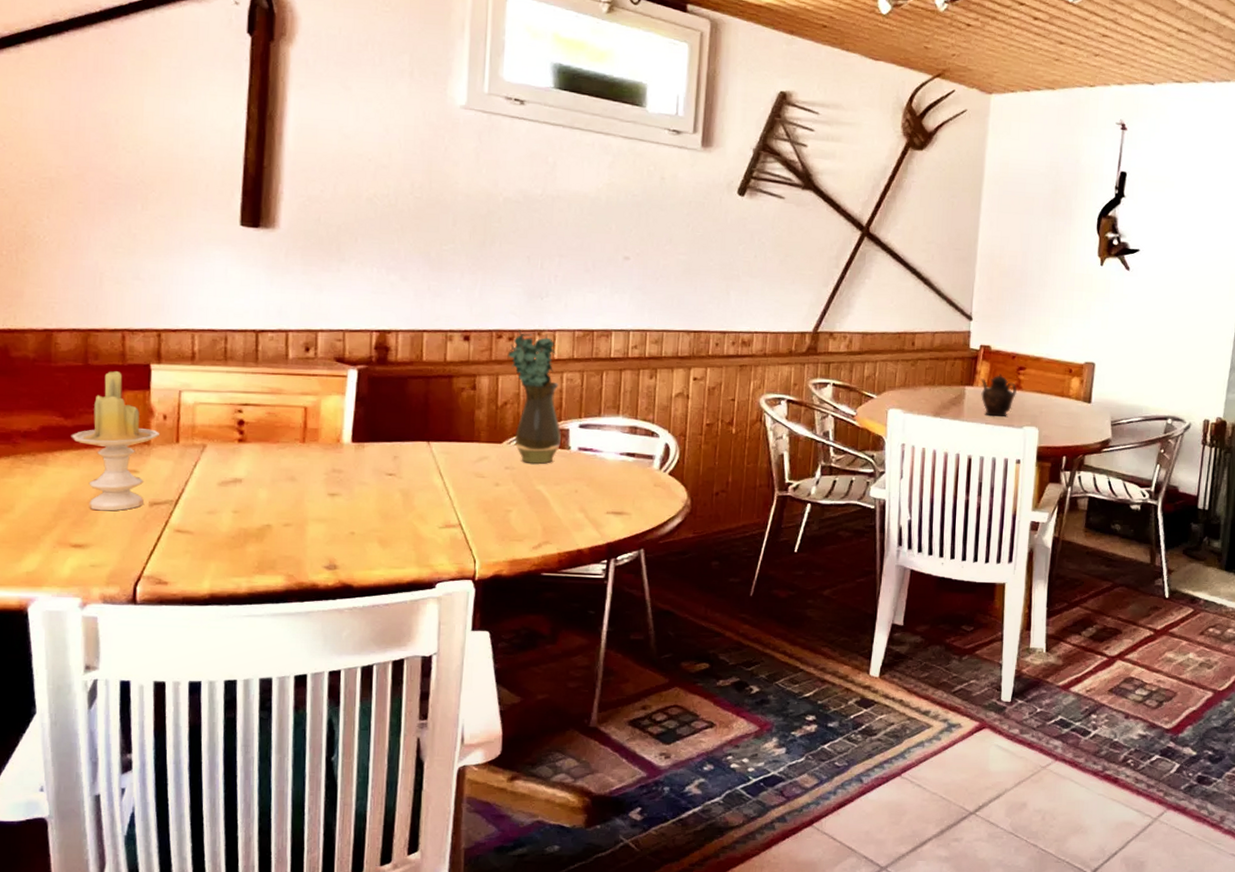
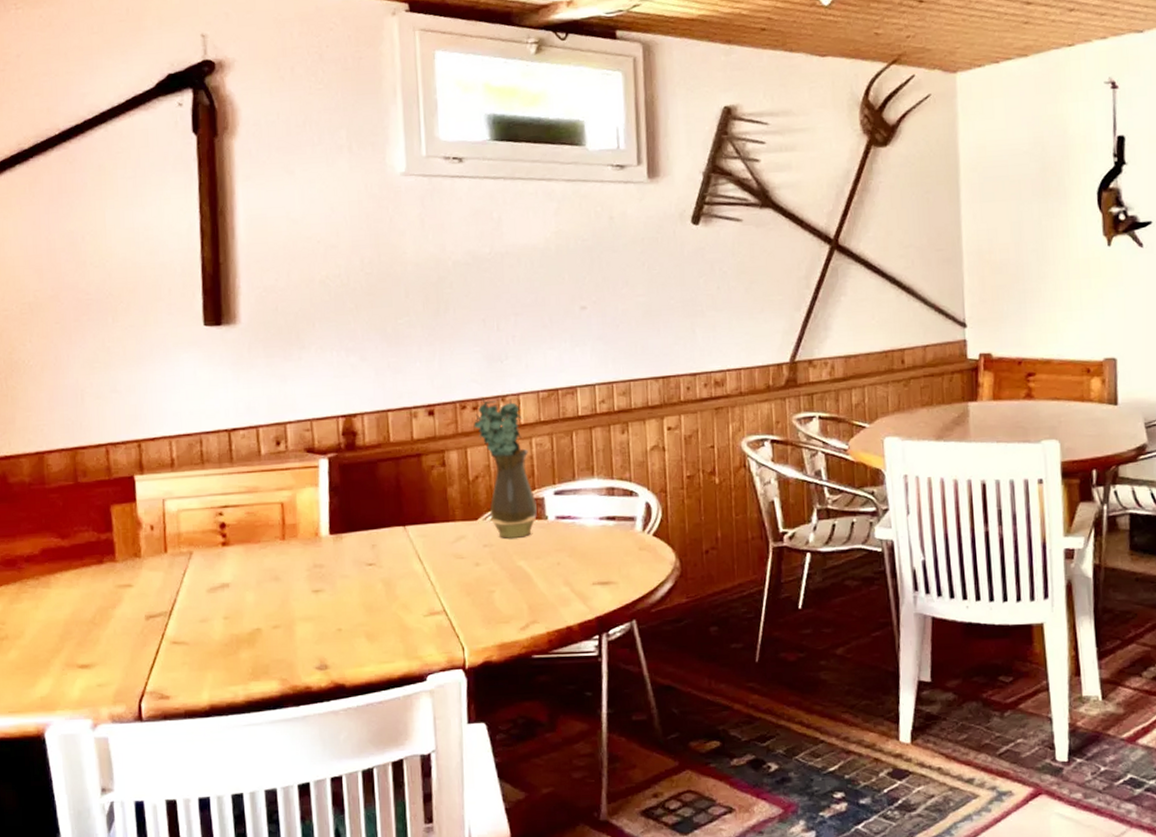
candle: present [71,371,161,511] -> none [69,486,150,629]
teapot: present [980,374,1017,417] -> none [984,383,1028,434]

